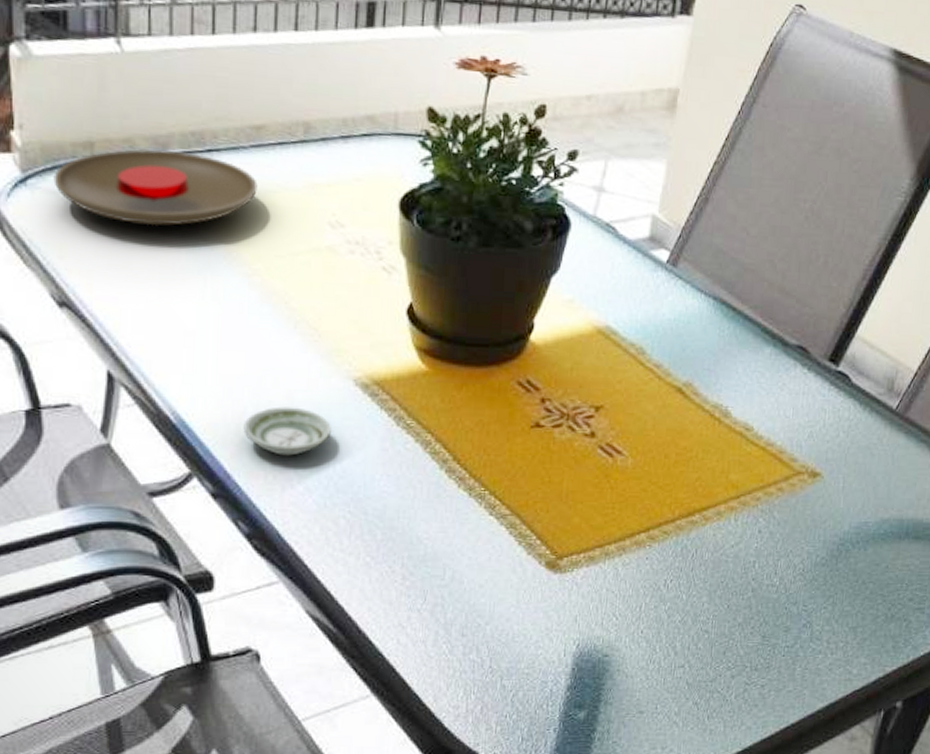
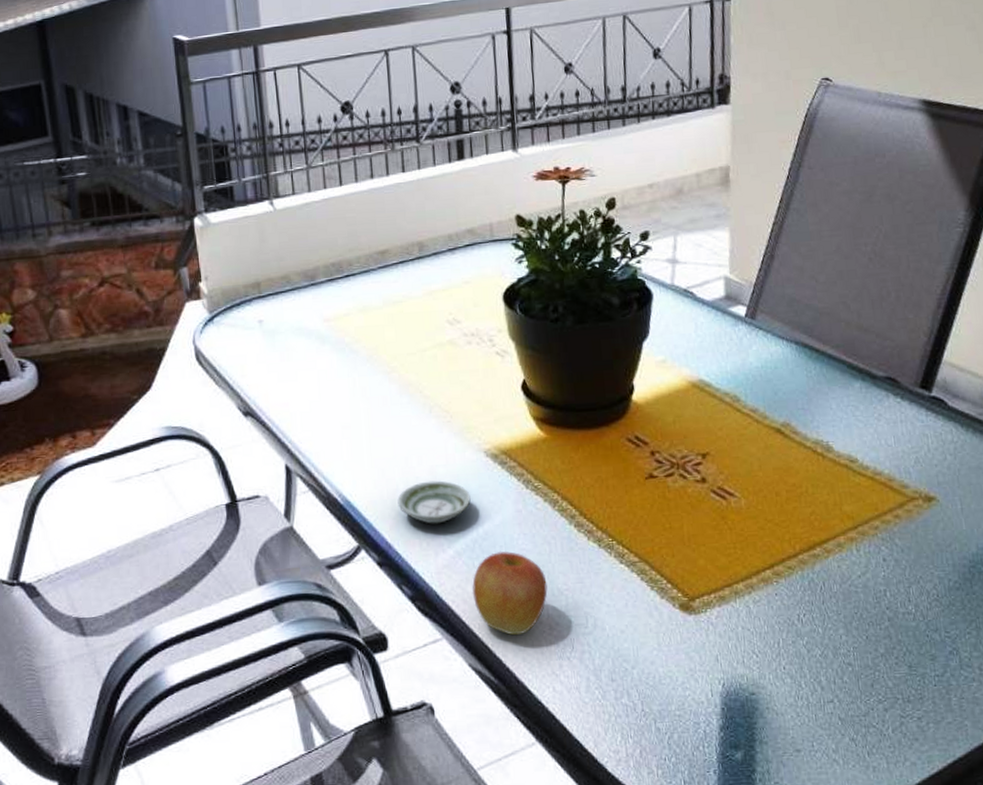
plate: present [53,149,258,226] -> none [233,280,388,343]
apple: none [319,493,406,584] -> present [472,551,548,636]

